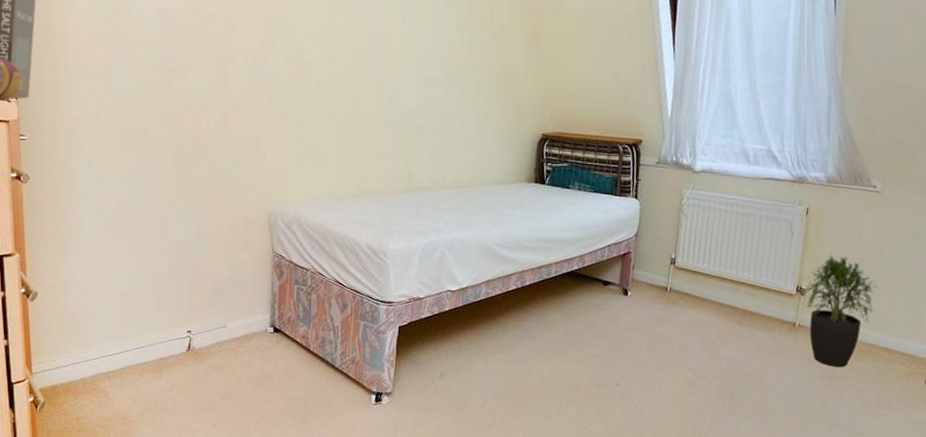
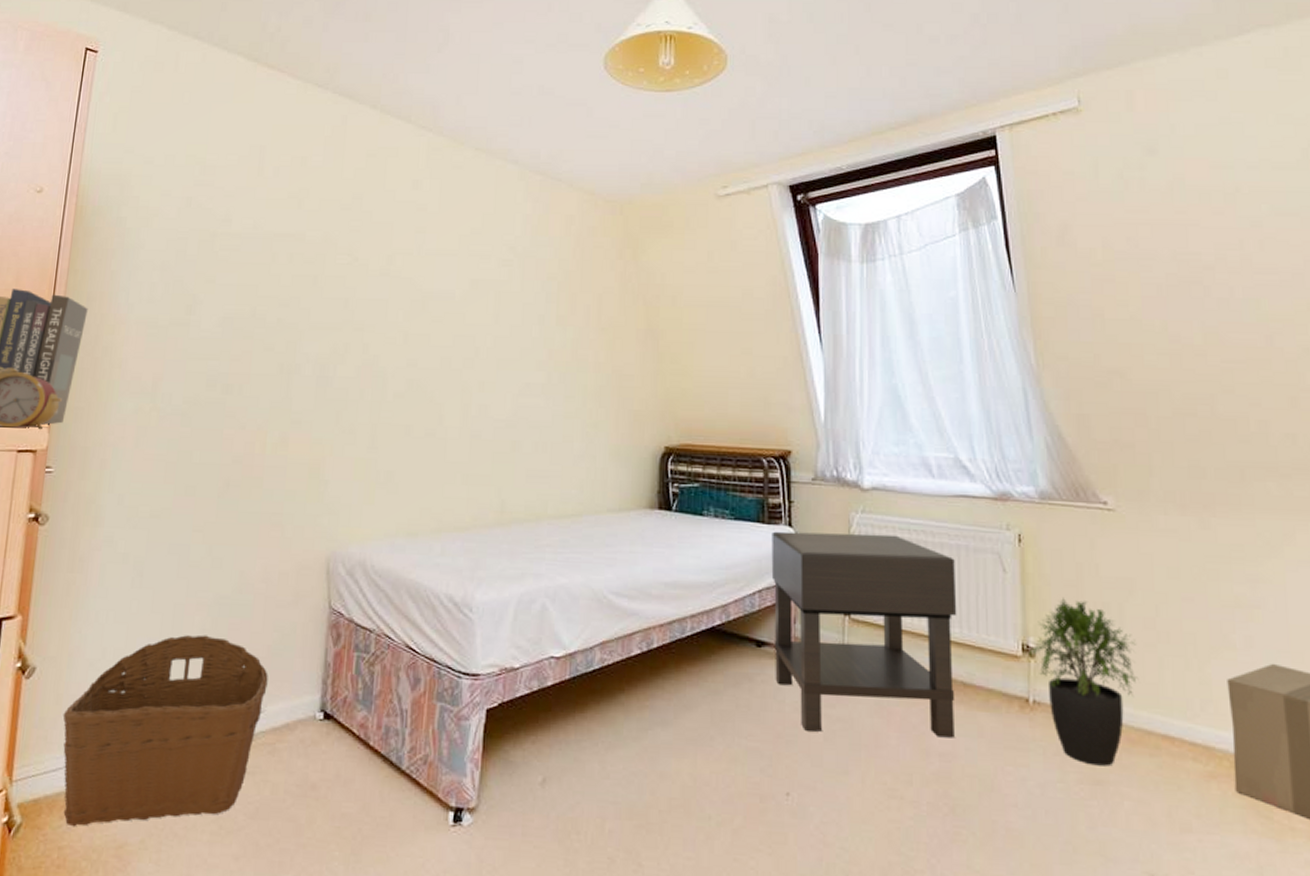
wicker basket: none [65,270,228,405] -> present [63,634,268,827]
nightstand: none [615,202,757,349] -> present [771,531,957,738]

